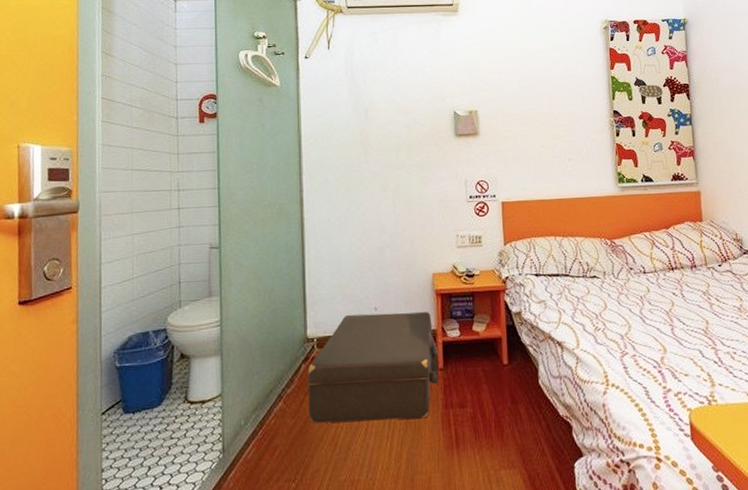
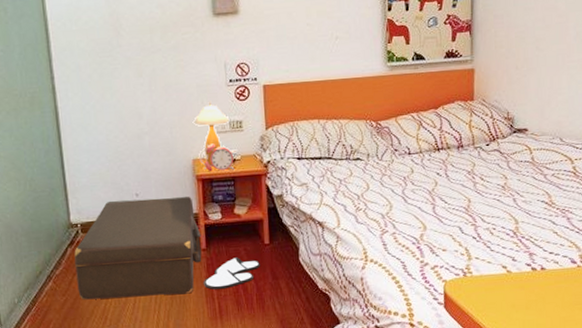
table lamp: none [434,216,468,280] -> present [194,101,229,166]
alarm clock: none [439,258,476,287] -> present [199,143,237,172]
slippers: none [440,378,499,414] -> present [204,257,260,289]

